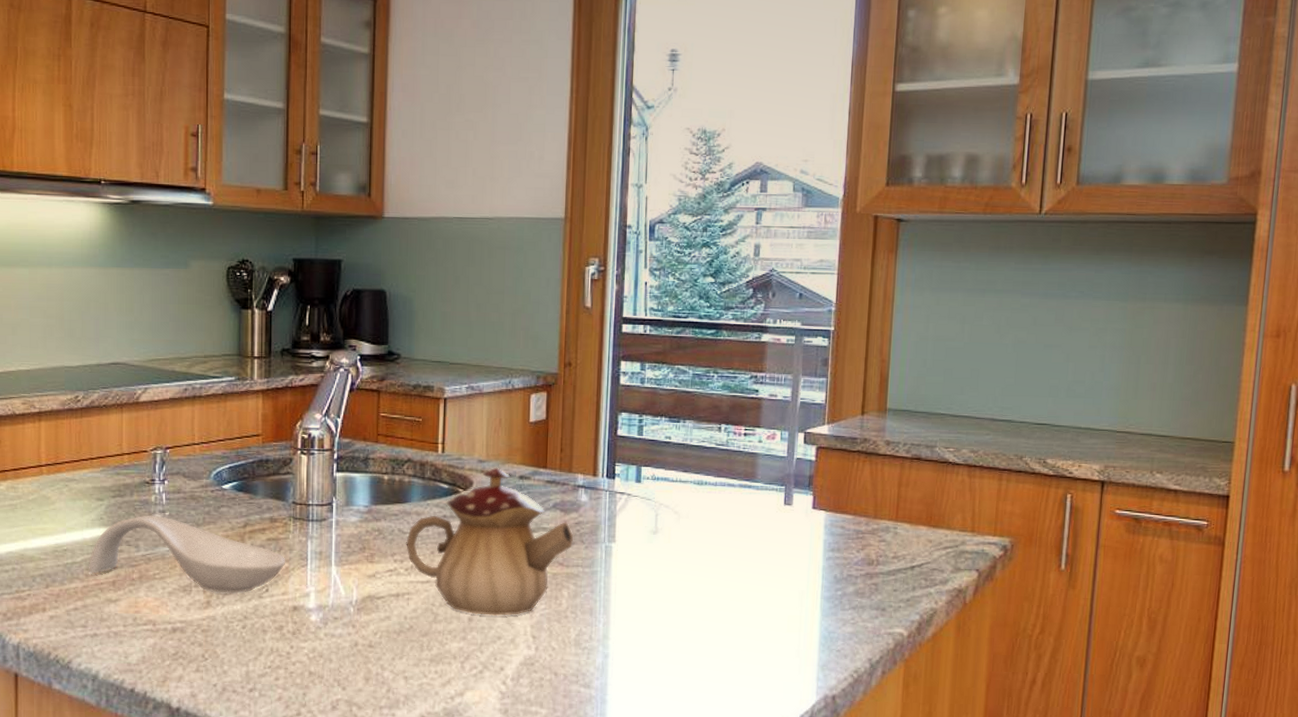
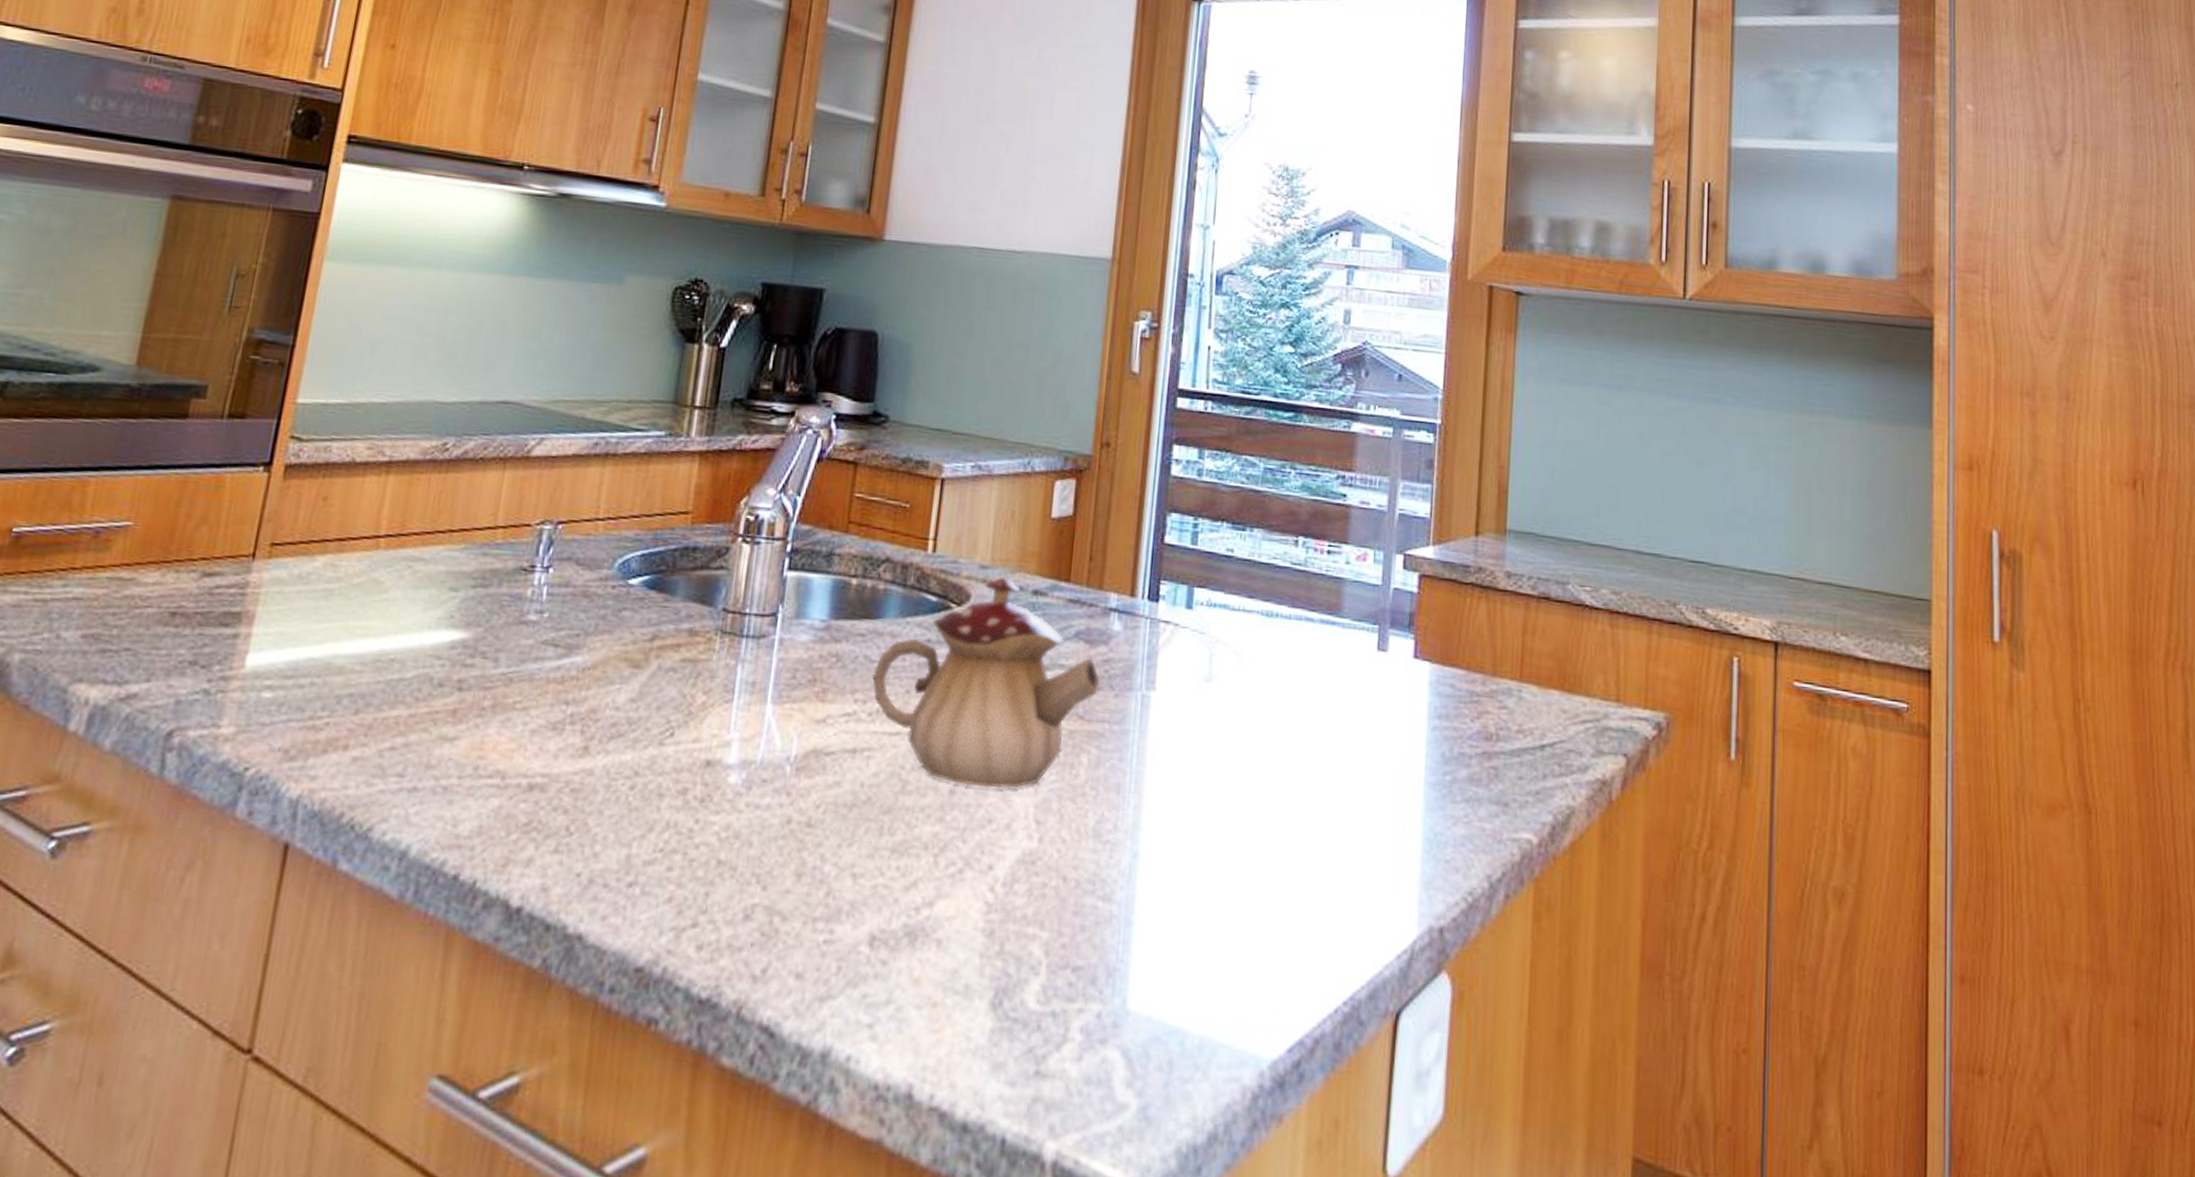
spoon rest: present [88,515,286,594] -> none [420,615,704,737]

